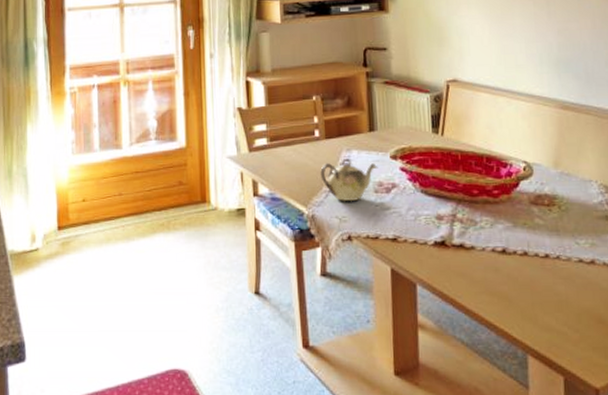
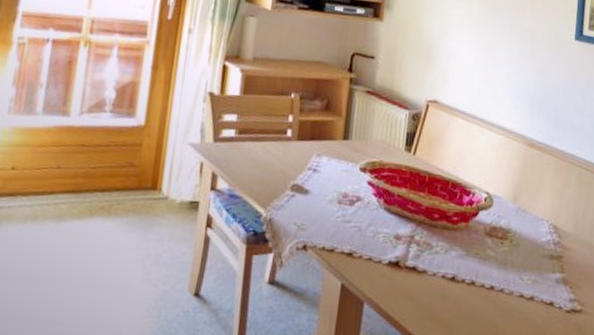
teapot: present [320,158,378,202] -> none [285,163,346,210]

